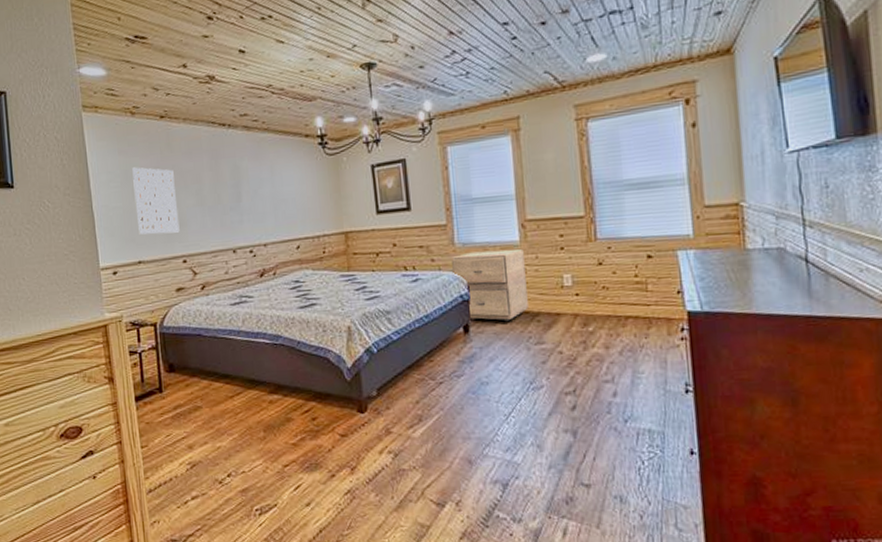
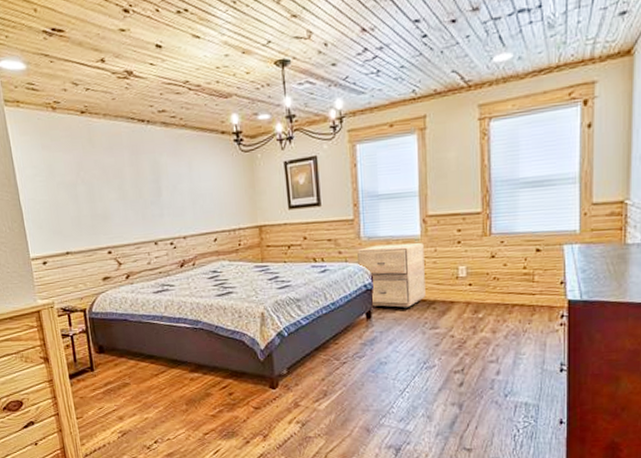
wall art: present [132,167,180,235] -> none [56,162,104,227]

